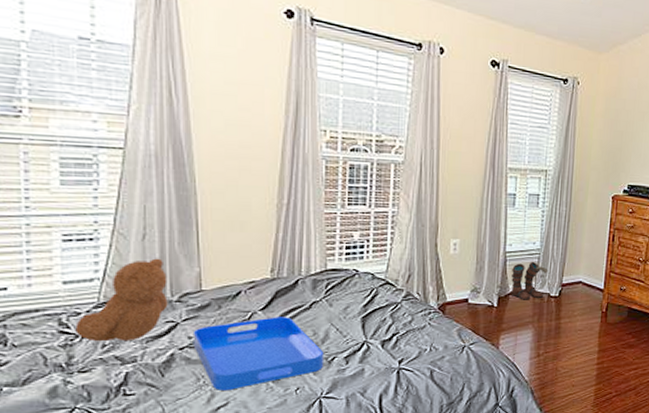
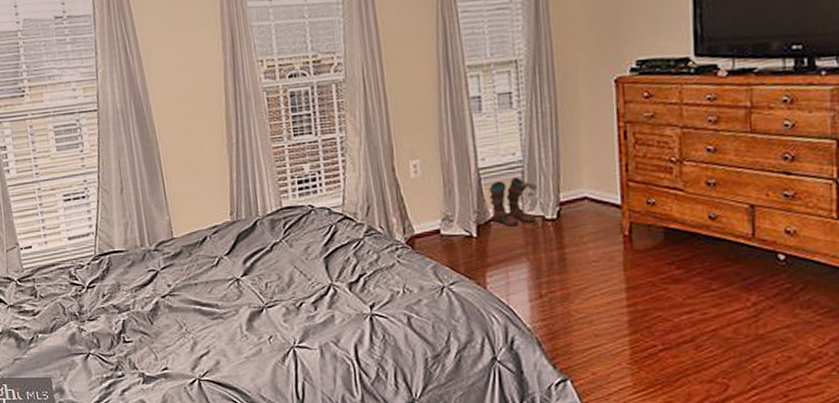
teddy bear: present [75,258,168,342] -> none [81,209,148,292]
serving tray: present [193,317,324,390] -> none [171,261,293,338]

